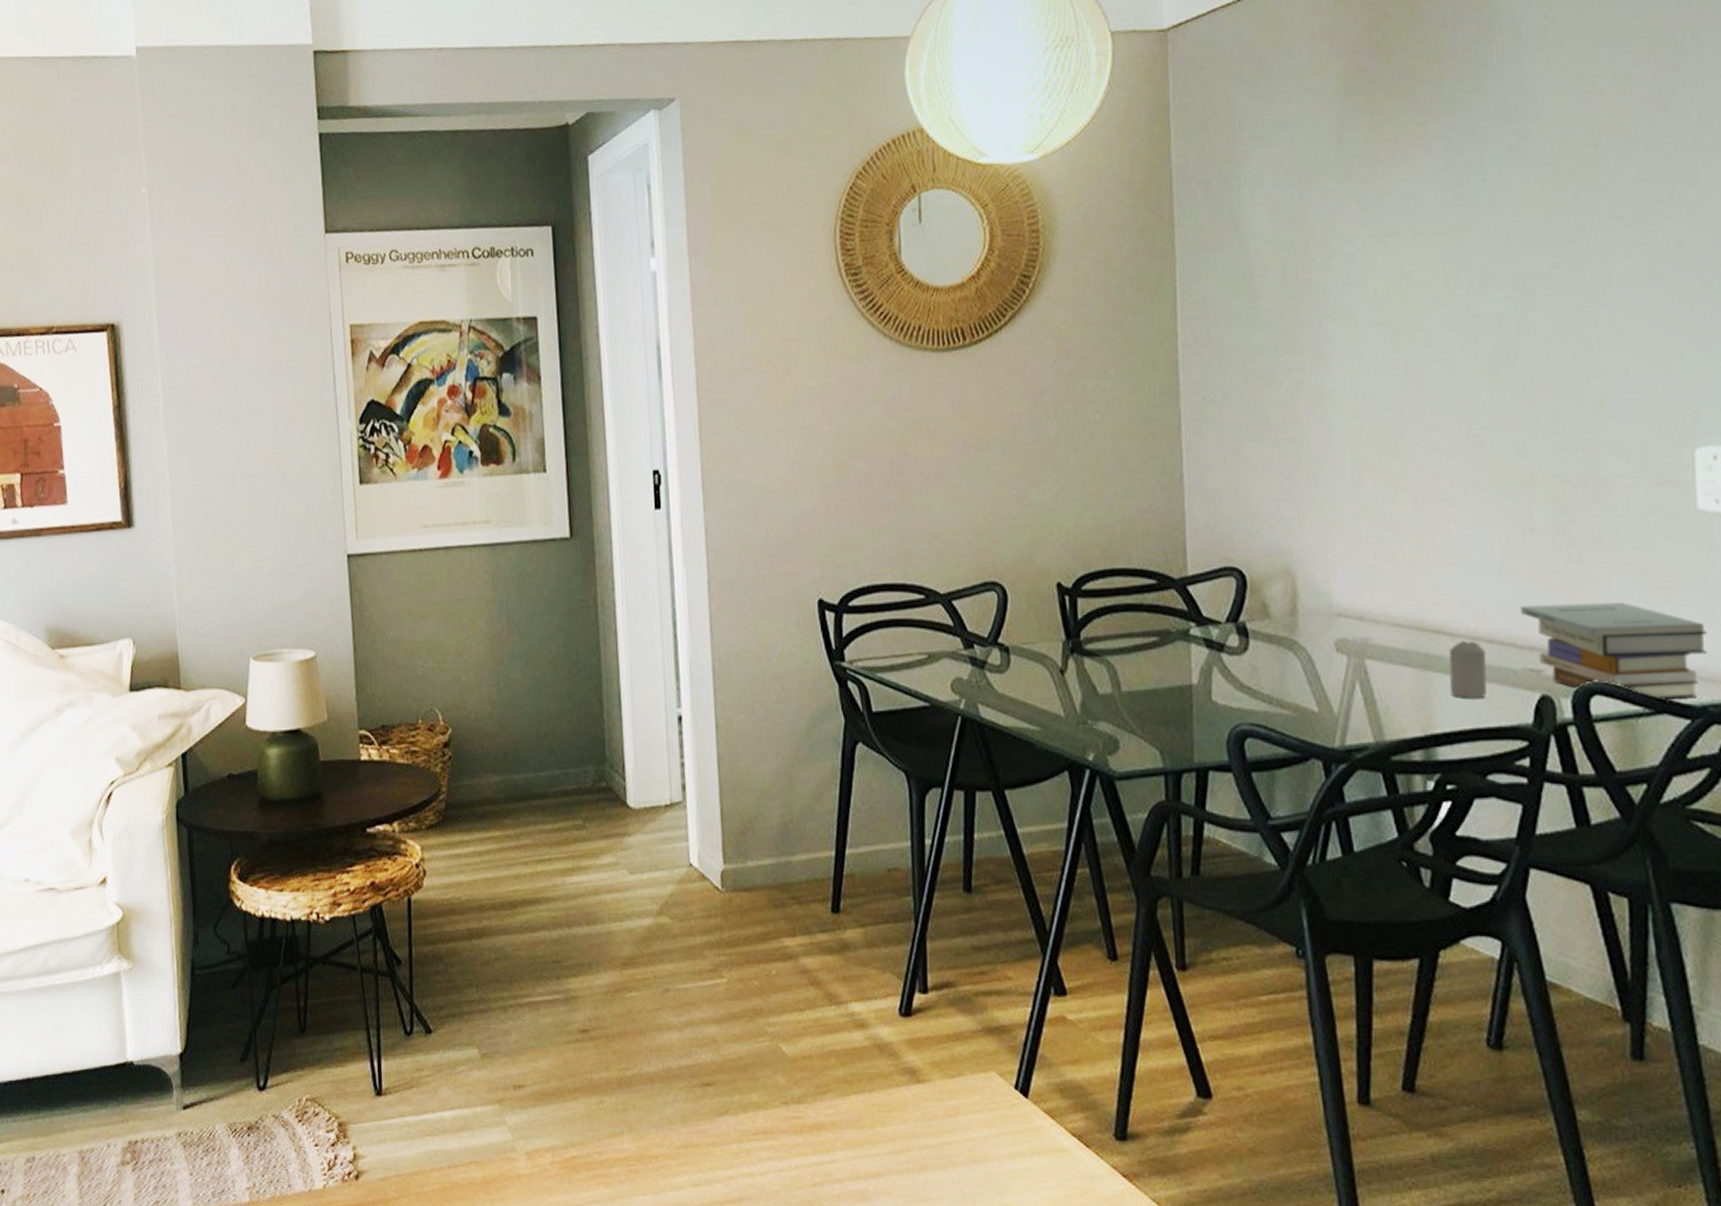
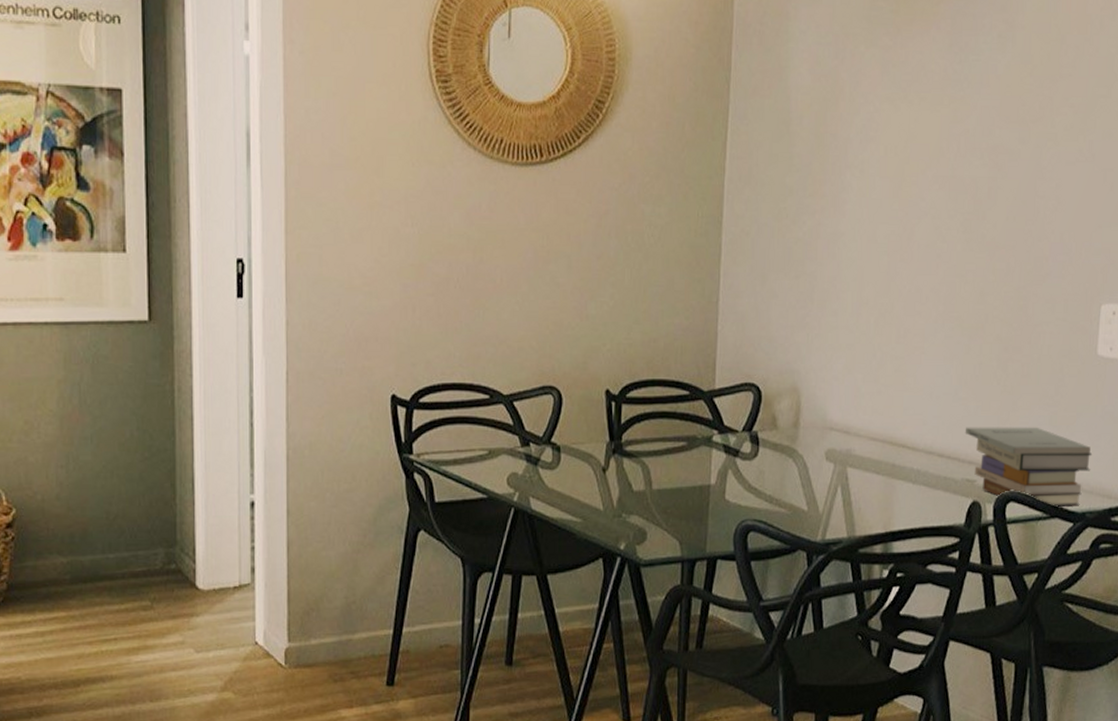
candle: present [1449,640,1487,698] -> none [908,454,937,502]

